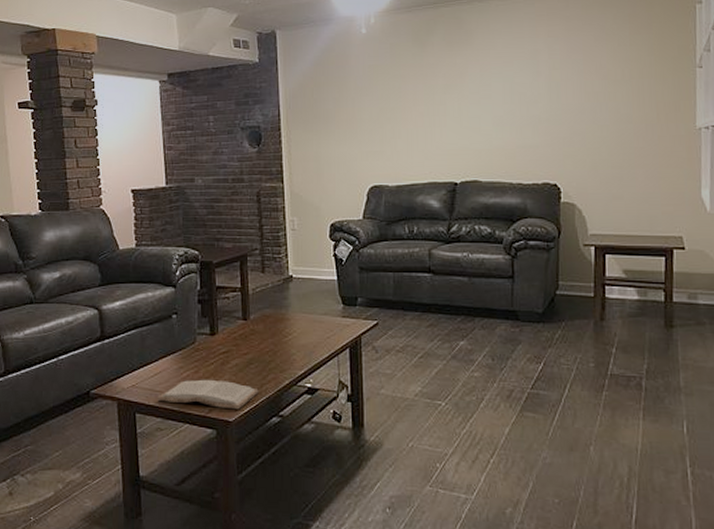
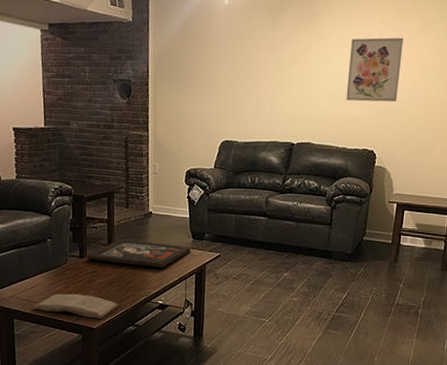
religious icon: none [217,310,341,343] -> present [85,239,191,268]
wall art: none [514,49,579,128] -> present [346,37,404,102]

